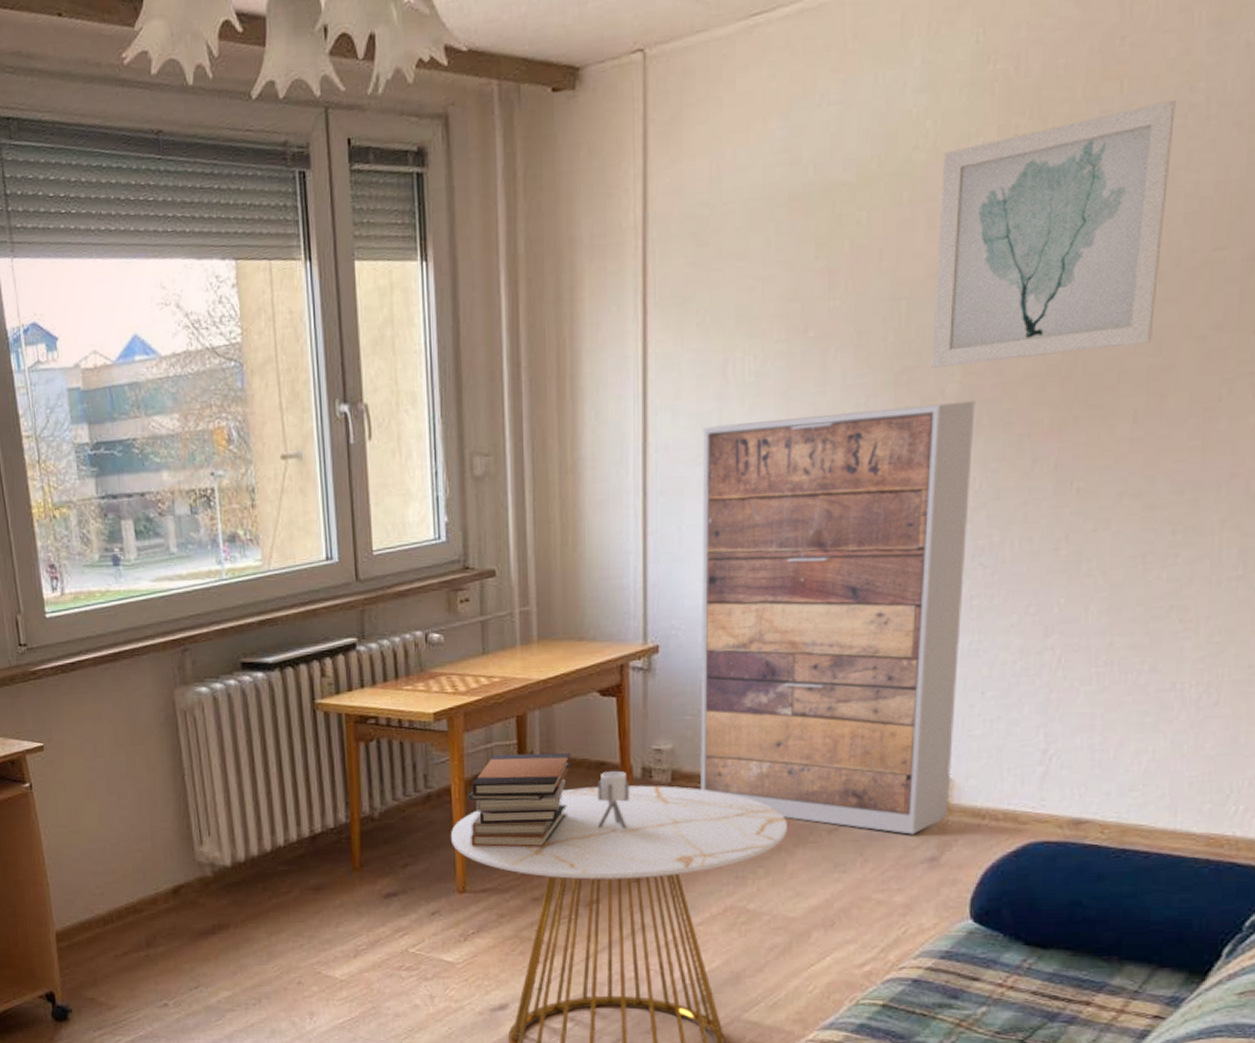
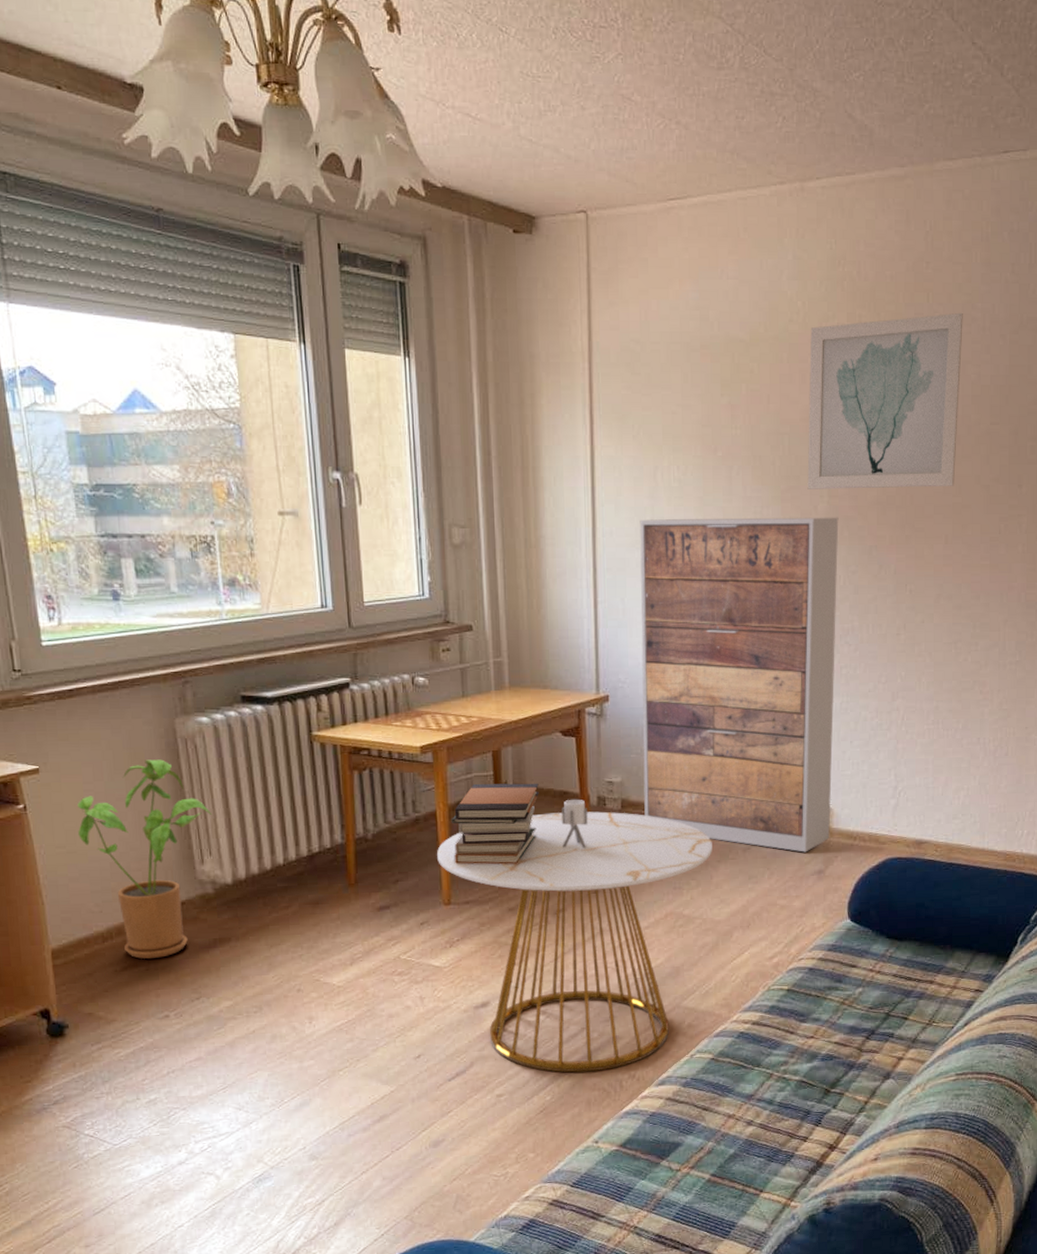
house plant: none [80,733,211,944] -> present [77,759,212,959]

